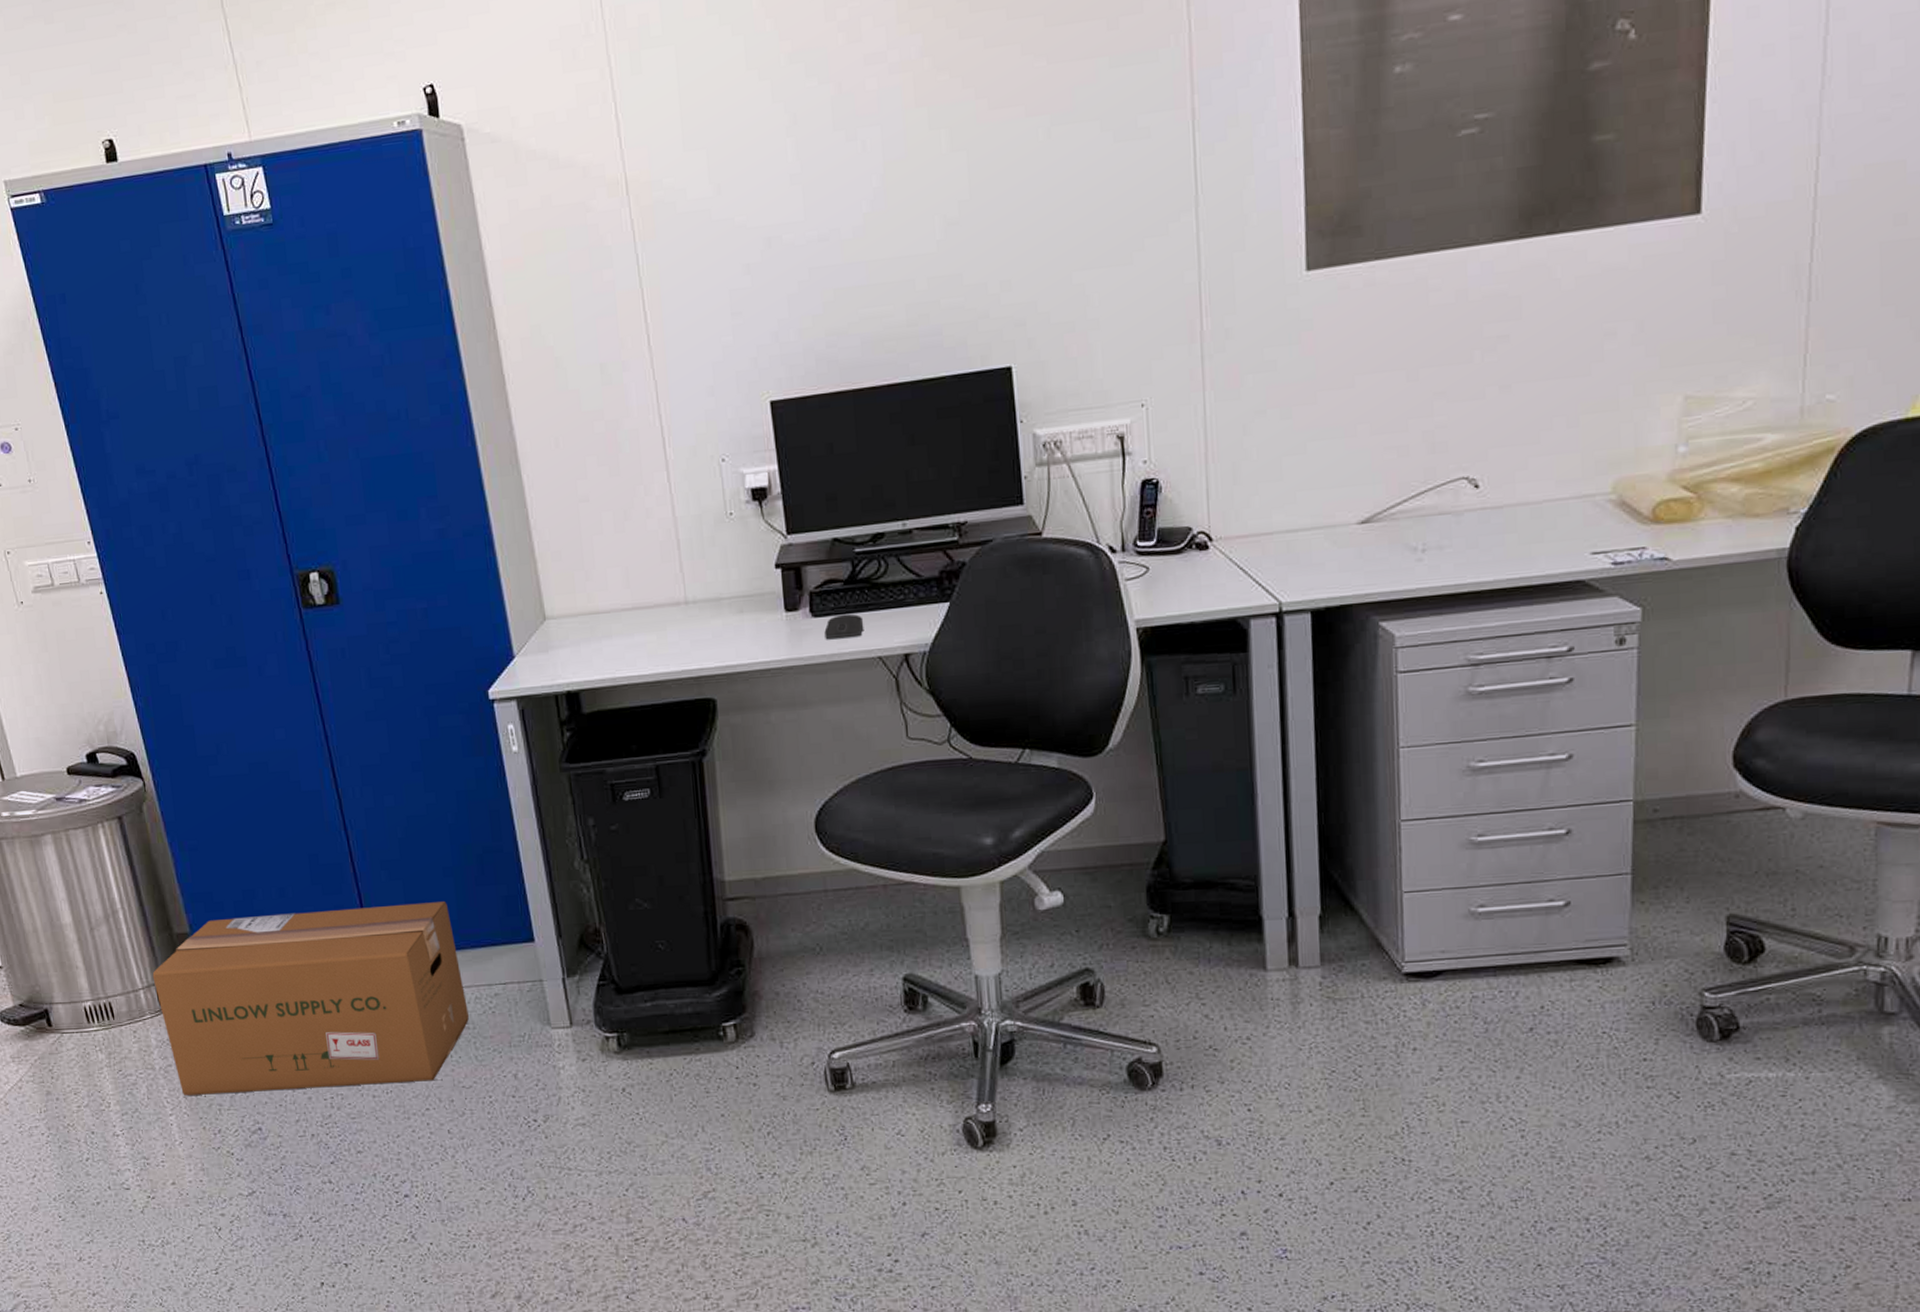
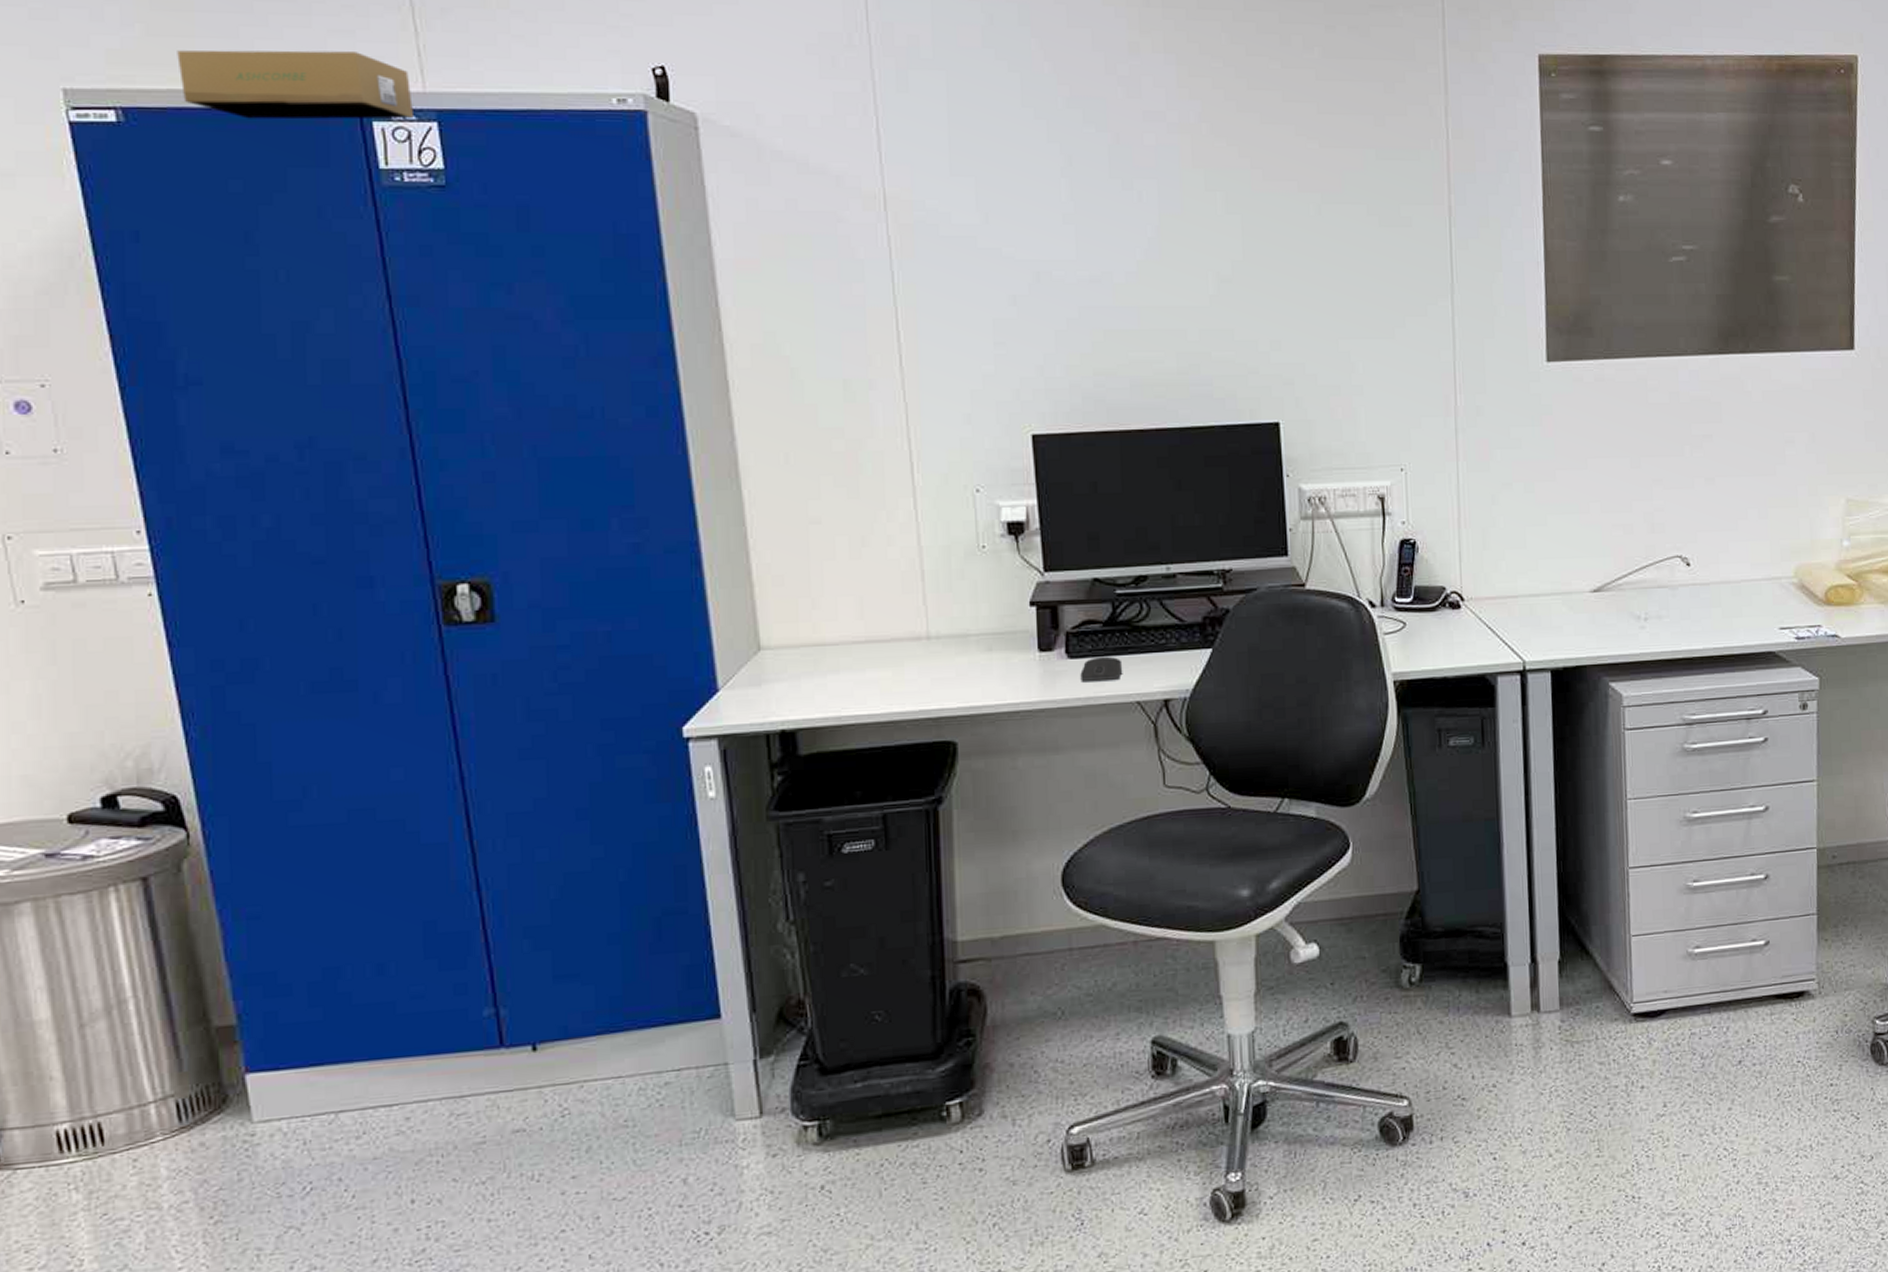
box: none [75,113,244,186] -> present [177,50,413,120]
box: present [152,901,469,1095] -> none [172,974,628,1241]

